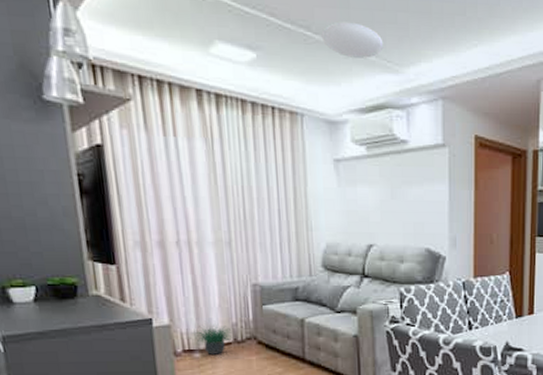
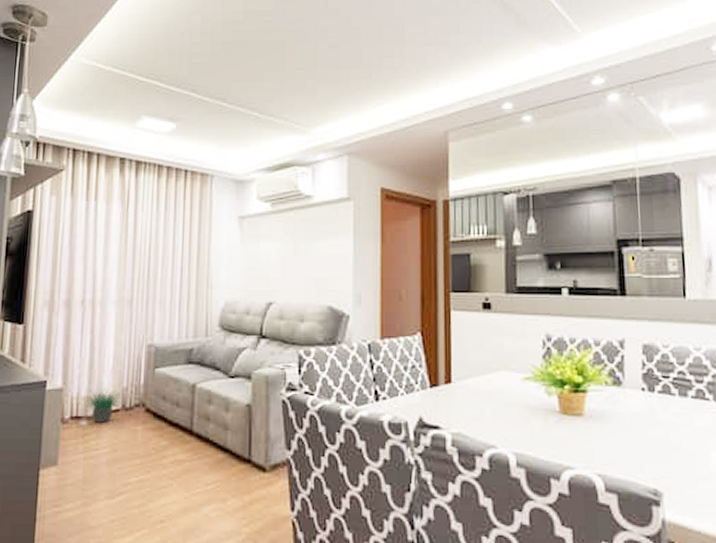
ceiling light: present [321,21,384,58] -> none [235,92,292,122]

